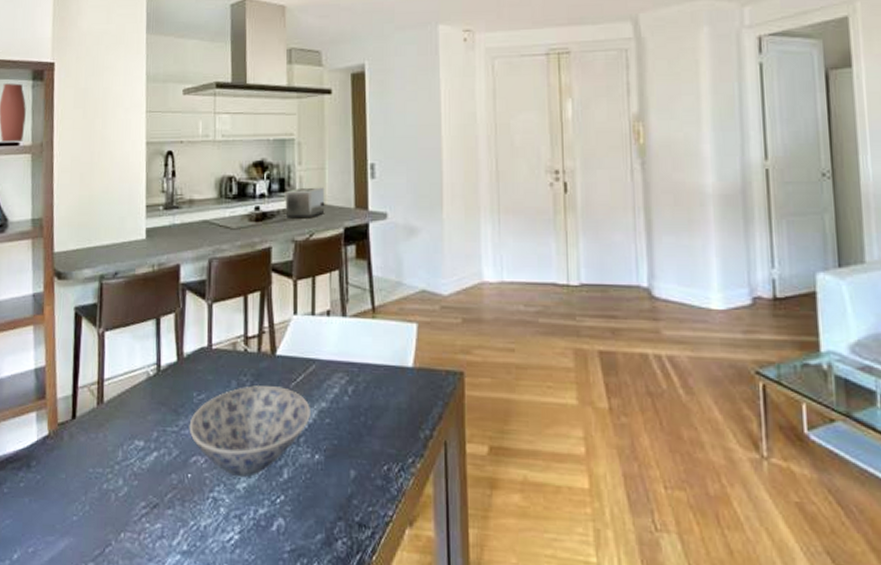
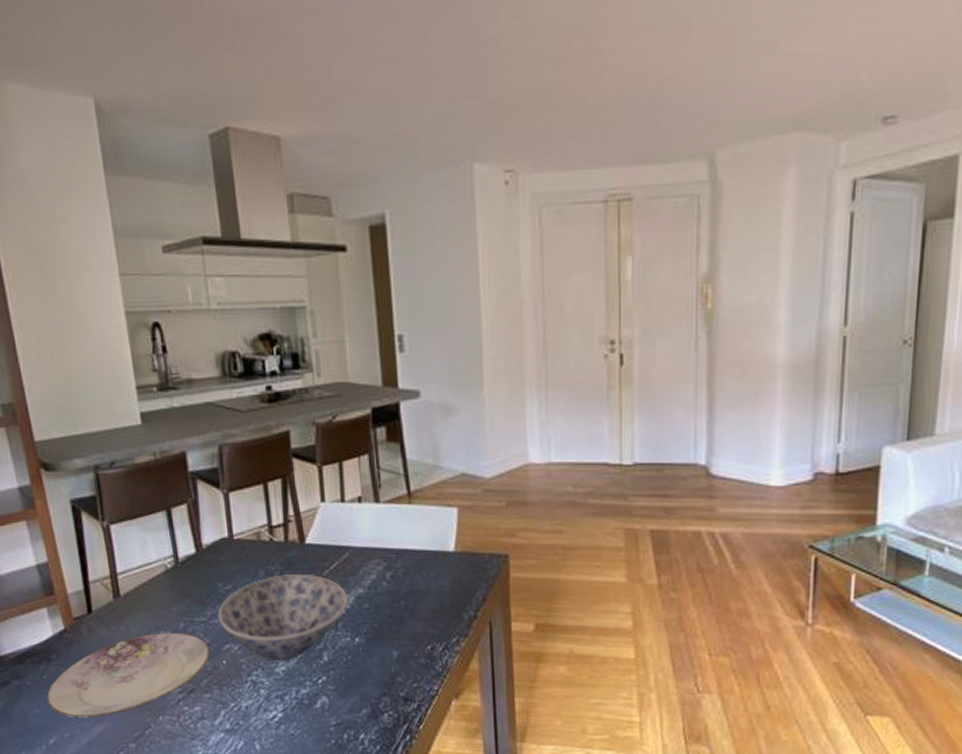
plate: none [19,441,178,532] -> present [46,632,211,719]
toaster: present [285,187,325,219] -> none [300,363,348,399]

